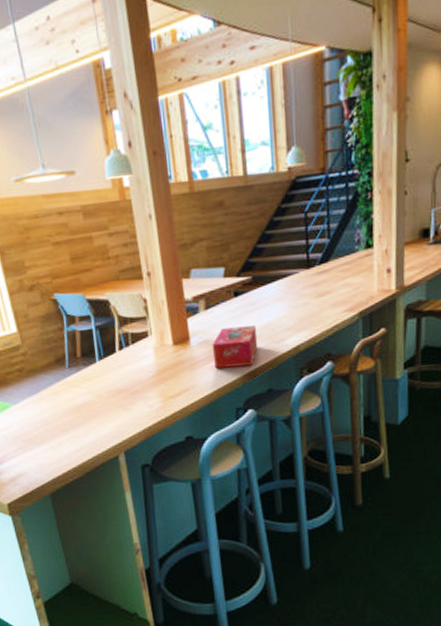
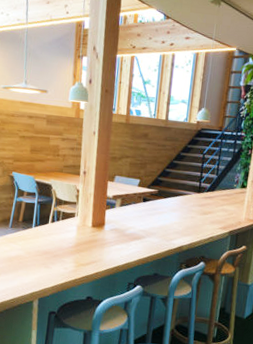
tissue box: present [212,325,258,369] -> none [119,222,154,253]

